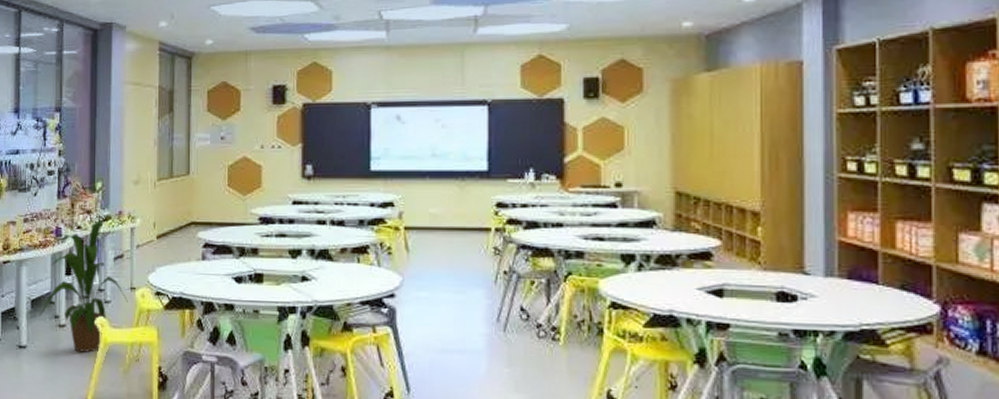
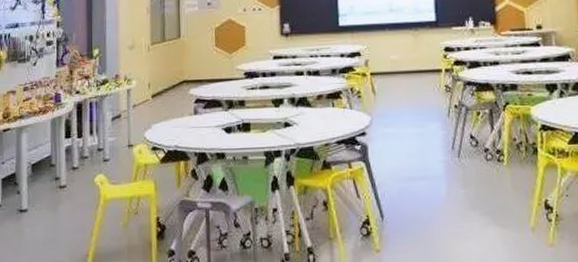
house plant: present [39,220,128,352] -> none [39,84,126,210]

